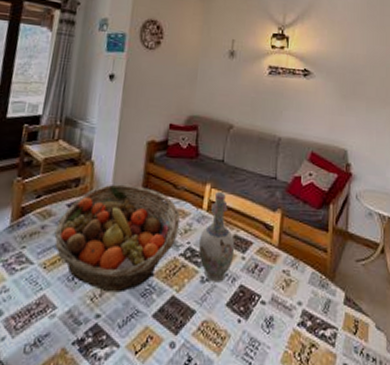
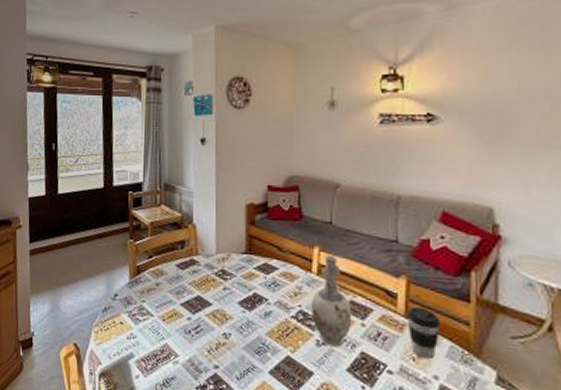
fruit basket: present [54,184,181,293] -> none [168,246,289,348]
coffee cup: none [280,237,305,287] -> present [407,306,440,360]

